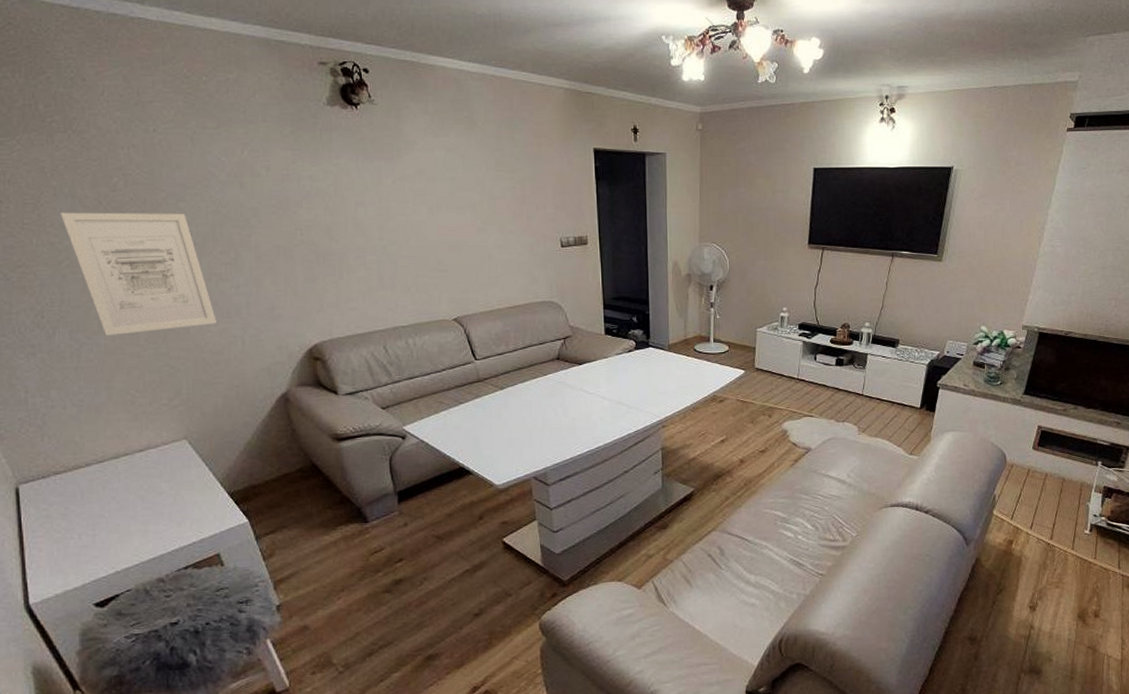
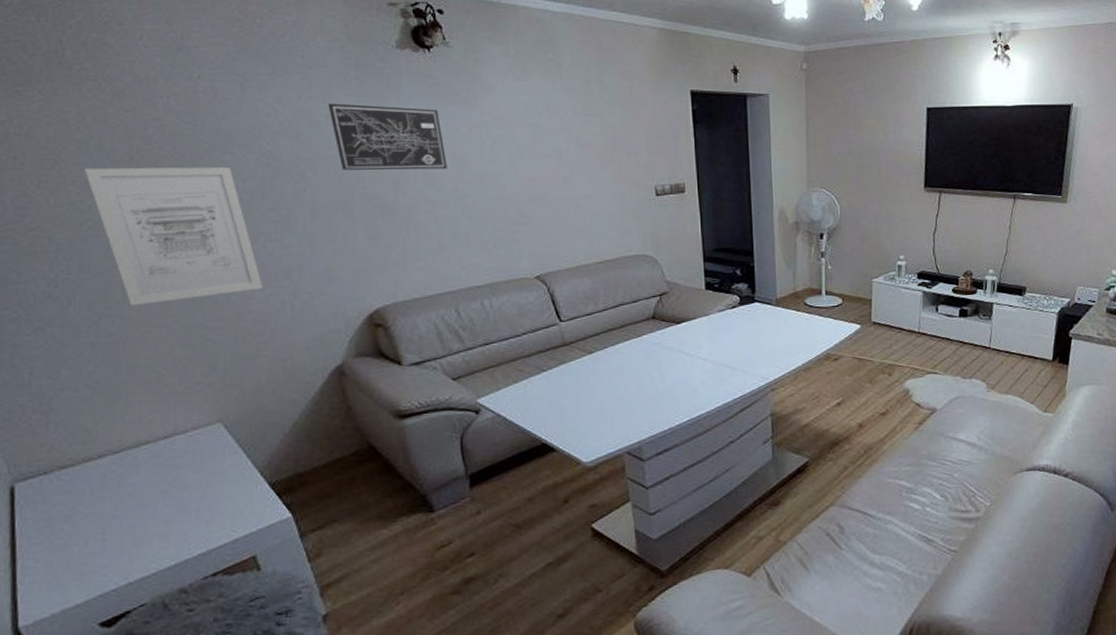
wall art: none [268,156,374,219] -> present [328,103,447,170]

